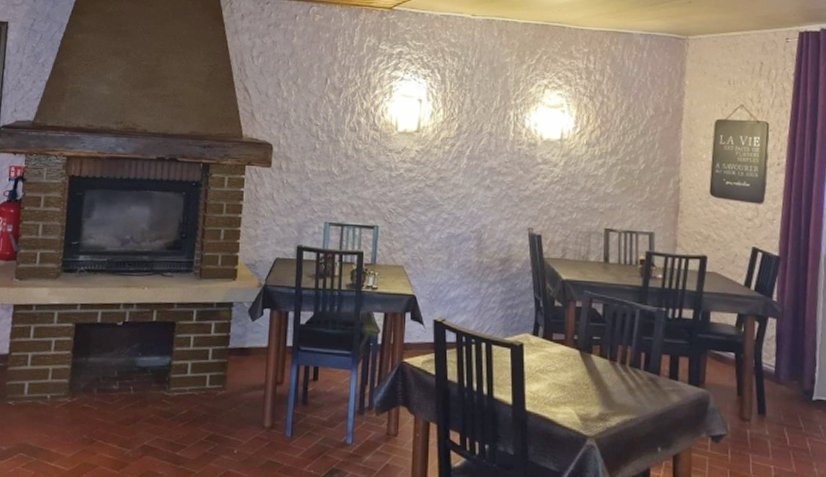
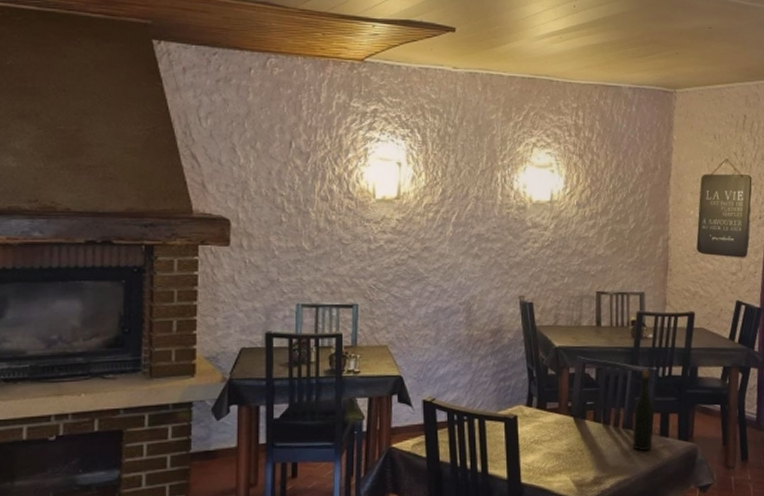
bottle: none [639,310,664,392] -> present [632,370,655,451]

